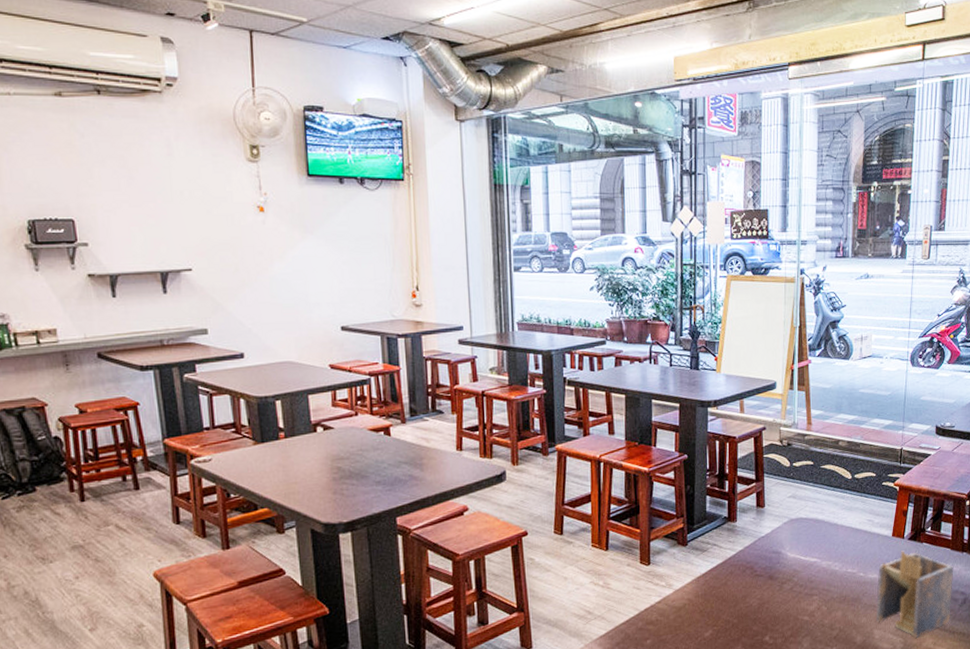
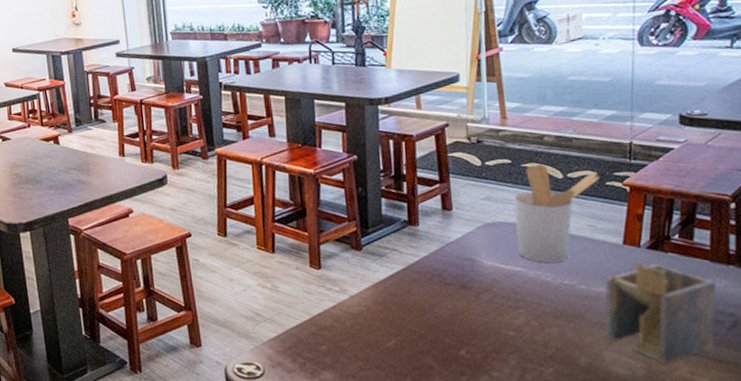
utensil holder: none [813,465,878,554] -> present [513,163,599,263]

